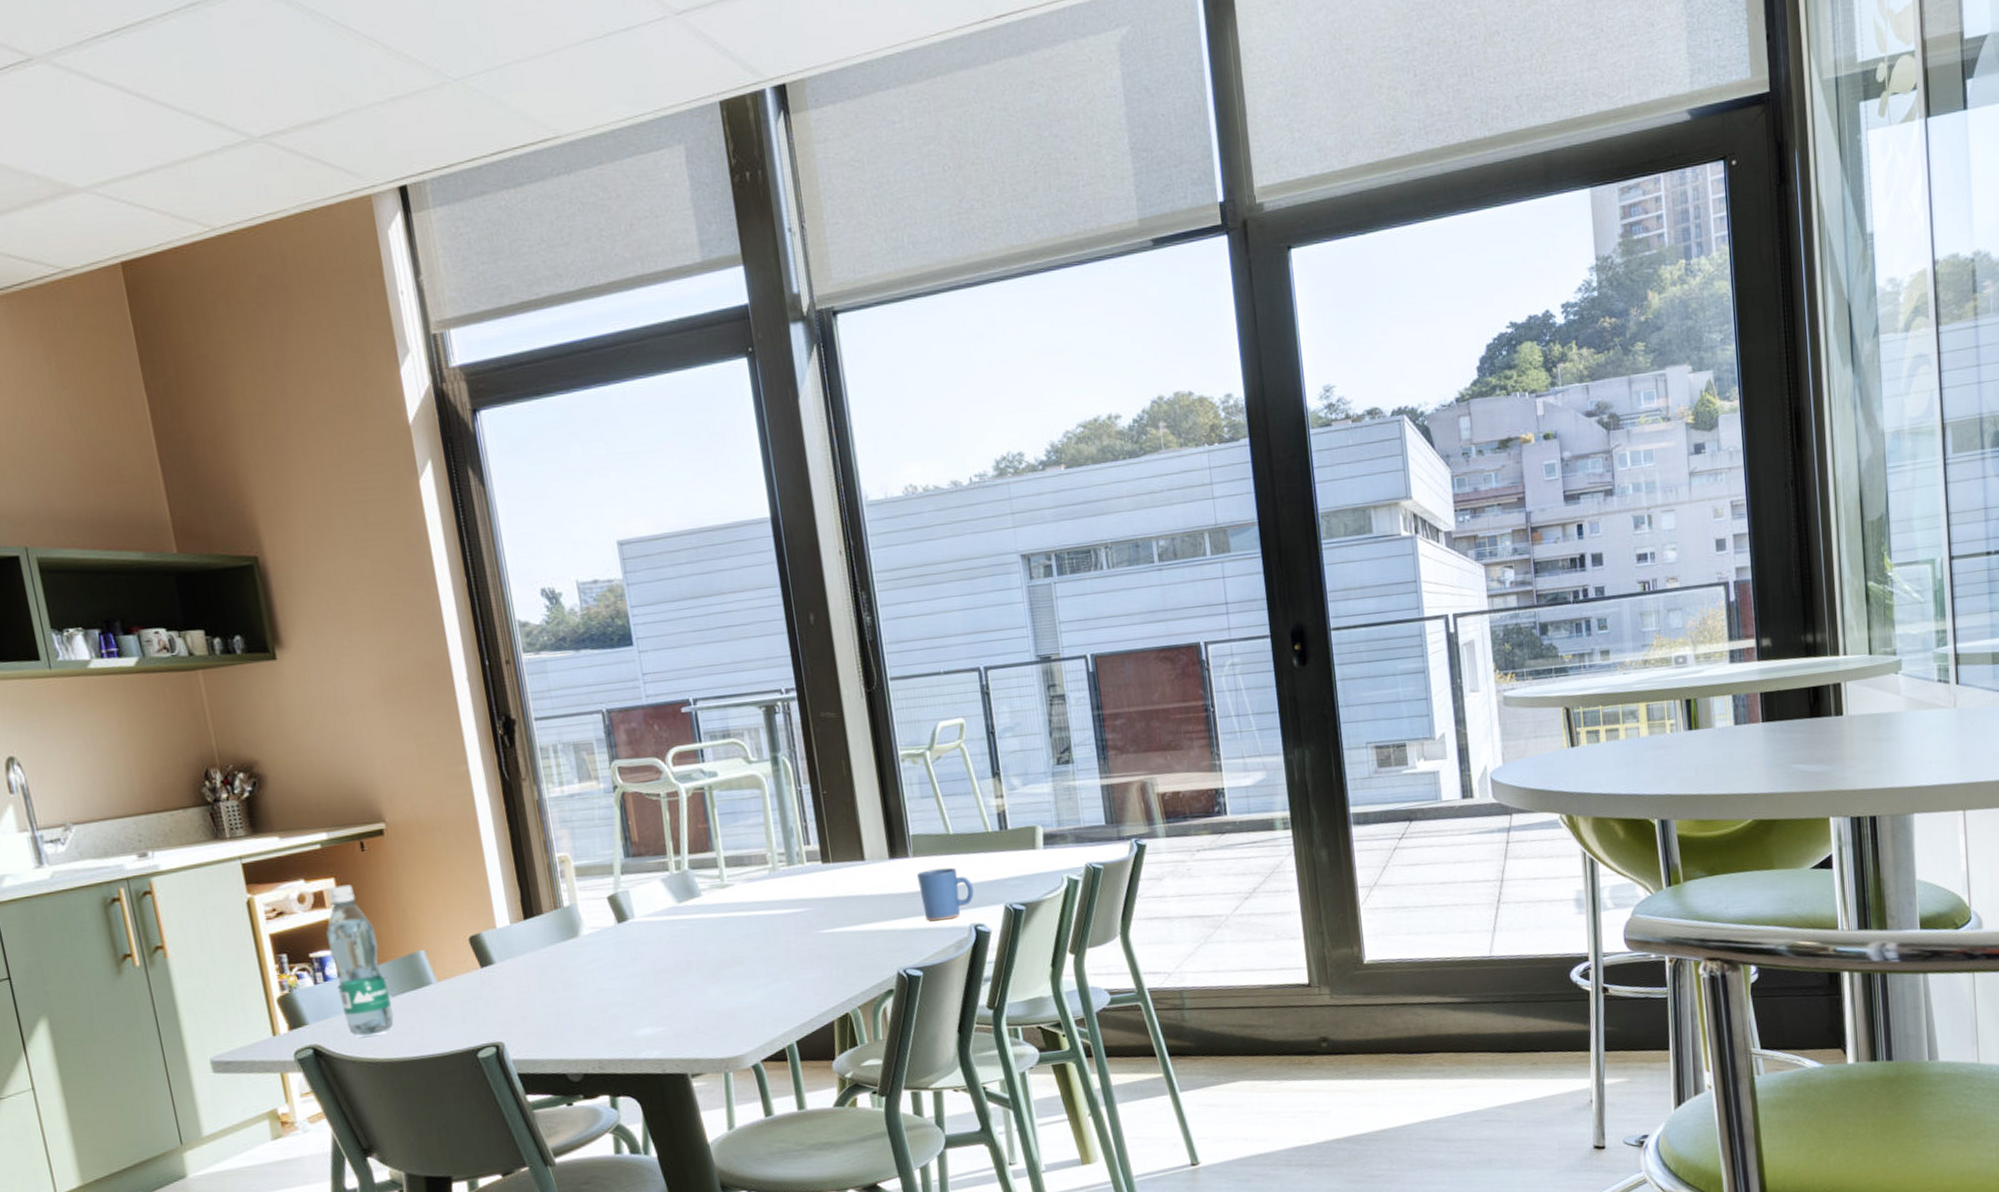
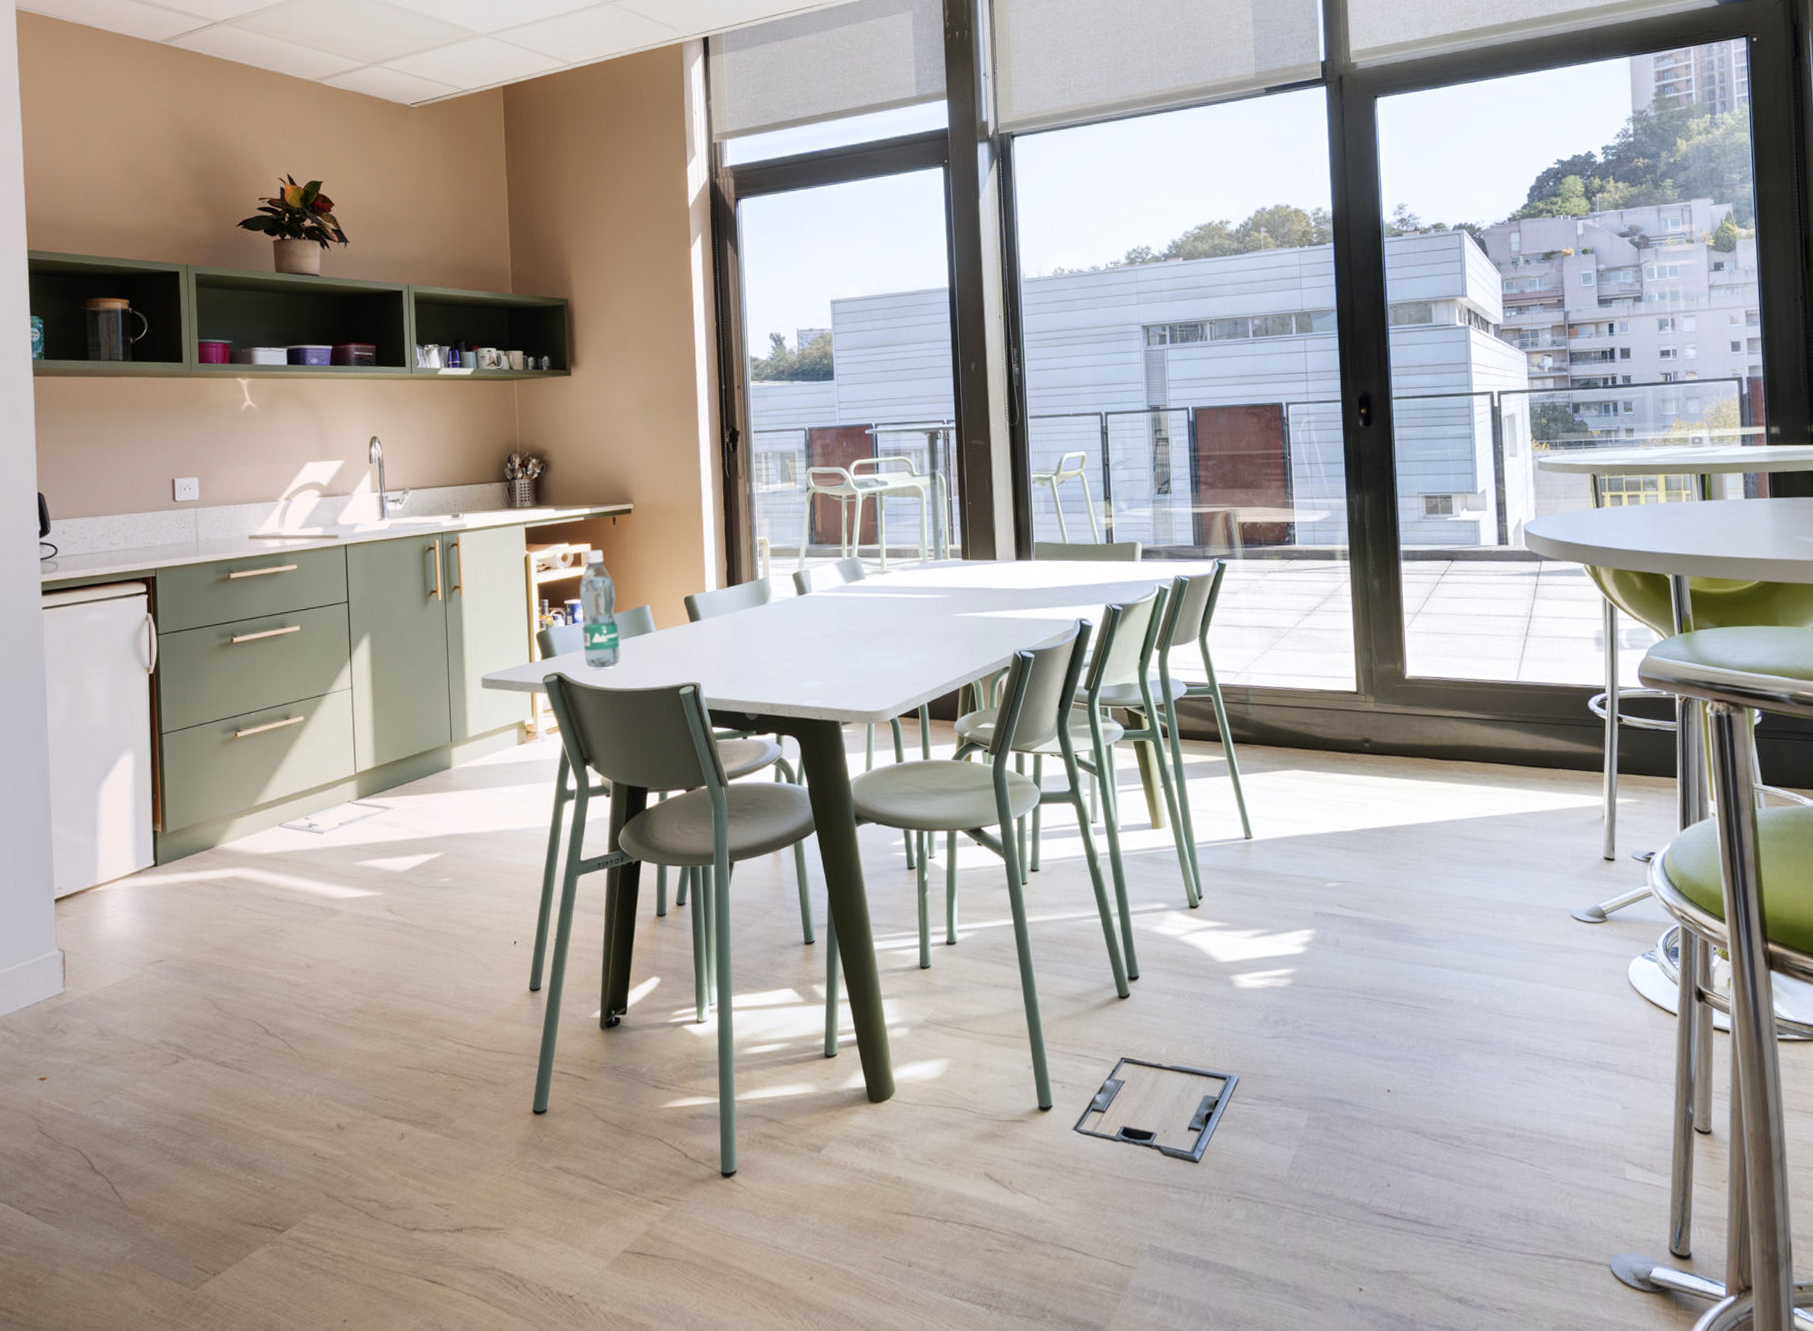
mug: present [917,867,974,921] -> none [1037,571,1081,614]

